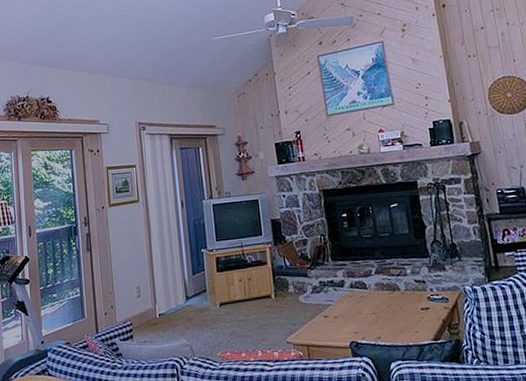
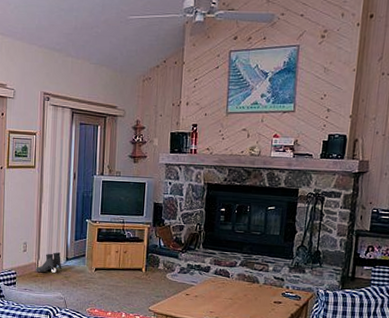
boots: none [154,292,183,318] -> present [36,252,62,273]

